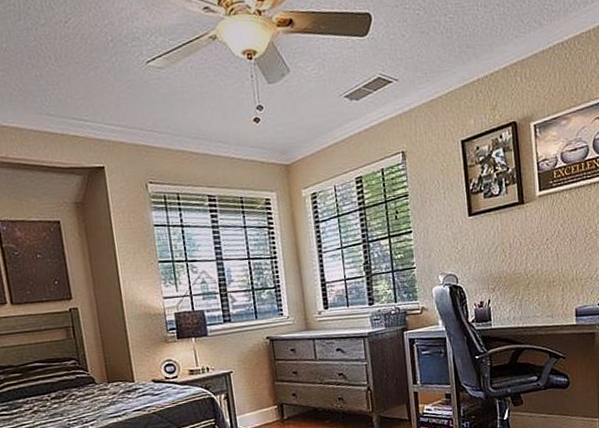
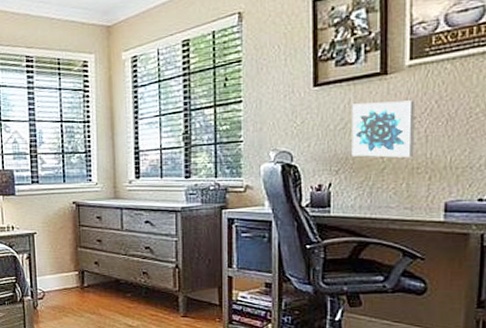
wall art: none [500,225,550,275] -> present [351,100,416,158]

